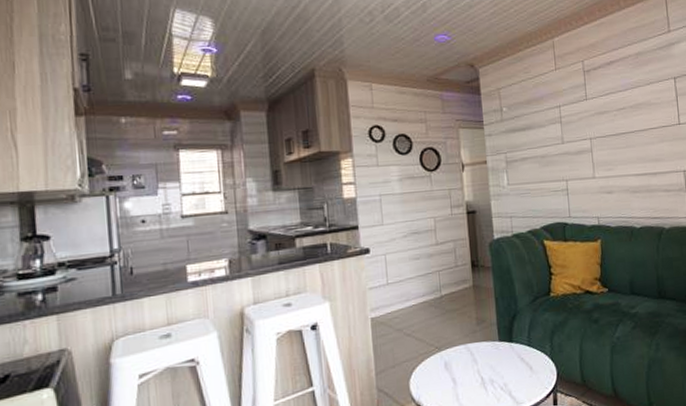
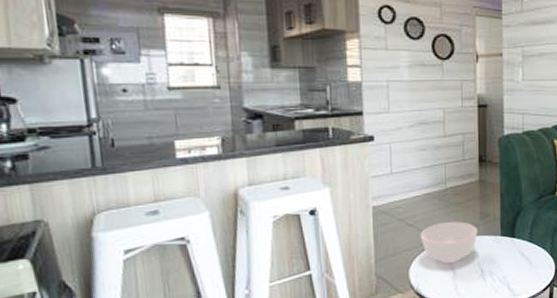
bowl: none [418,328,476,373] -> present [420,222,478,264]

